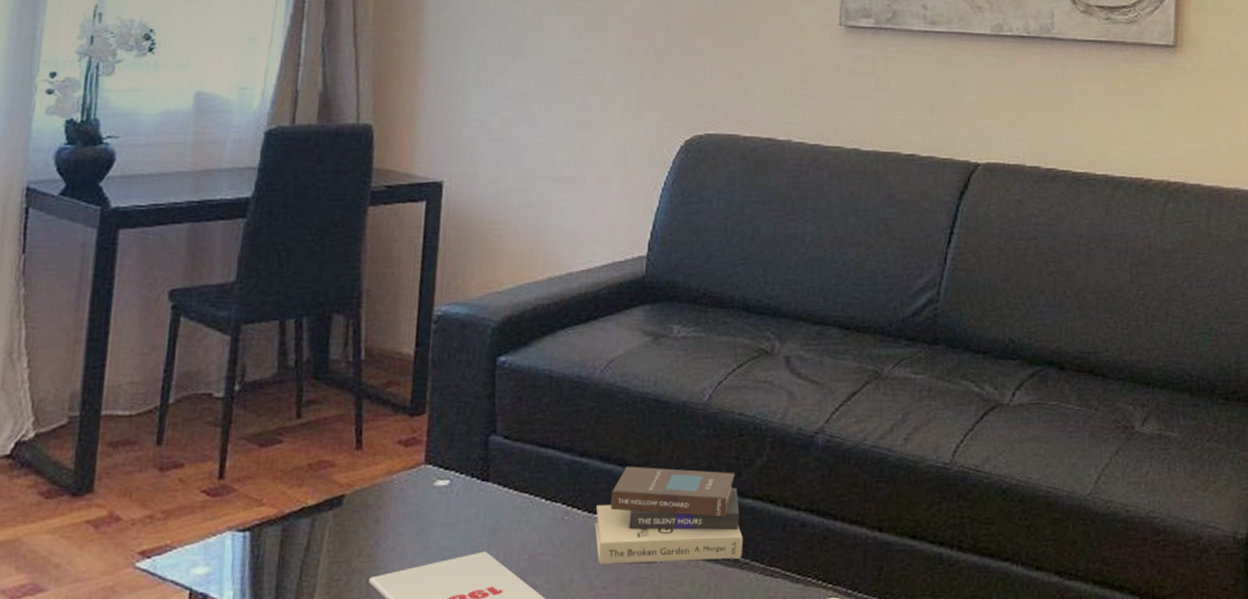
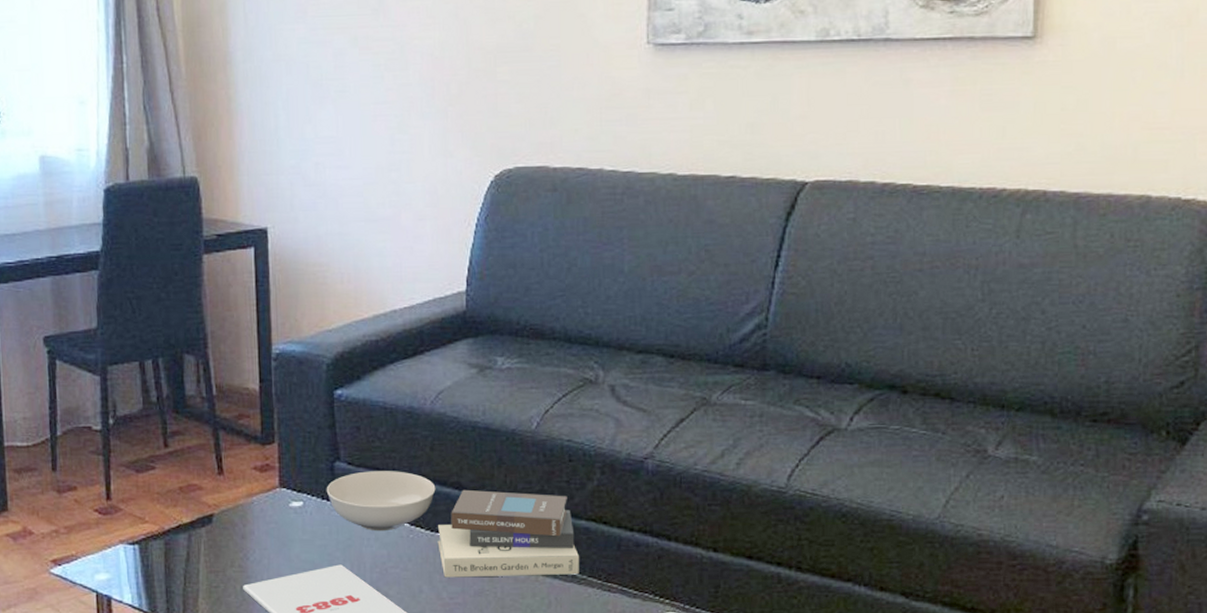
bowl: none [477,445,598,513] -> present [326,471,436,532]

